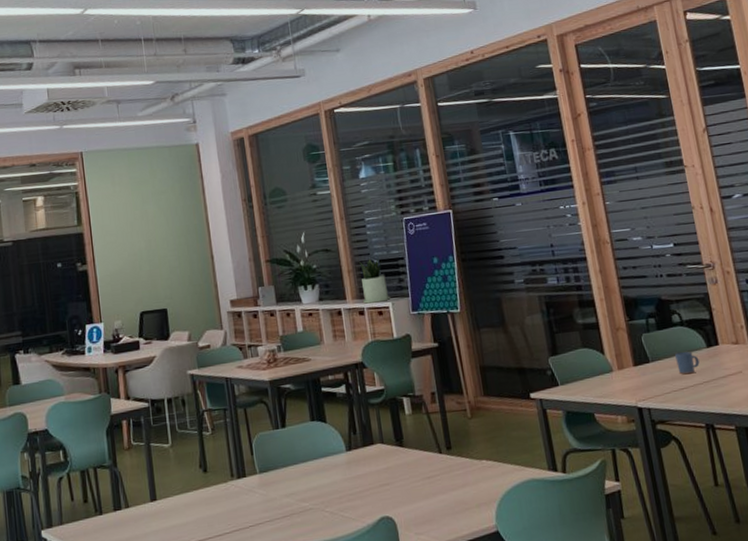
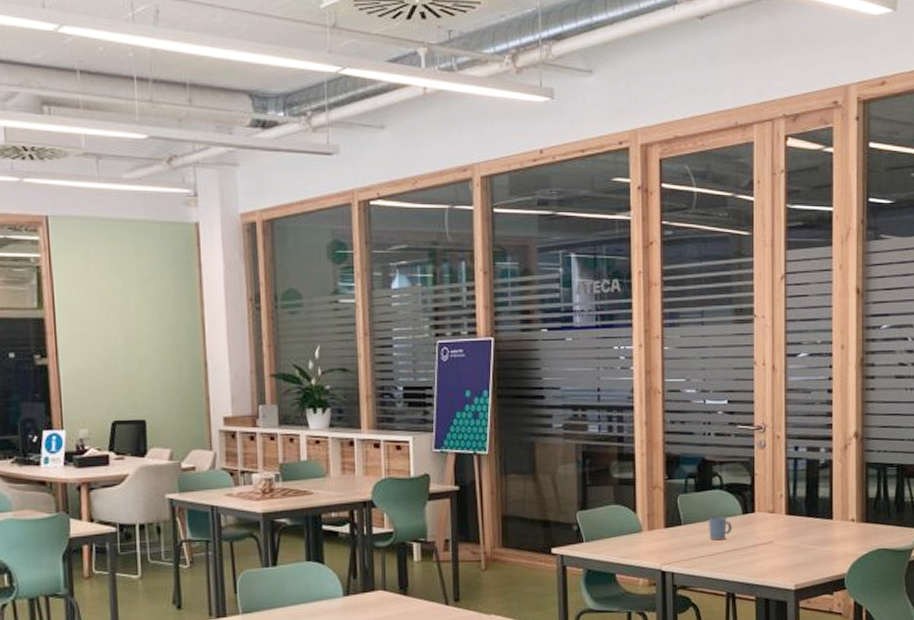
planter: present [359,258,391,304] -> none [379,384,412,437]

